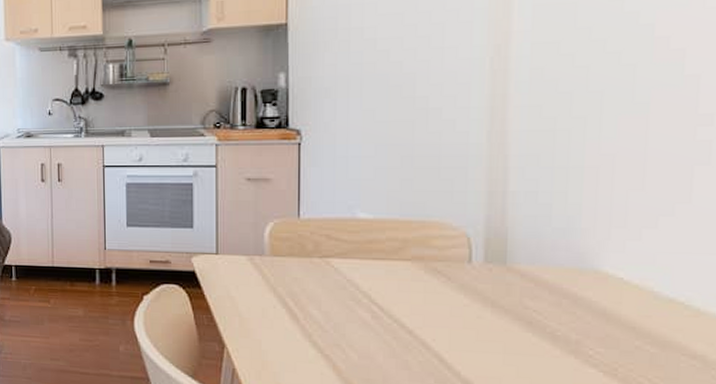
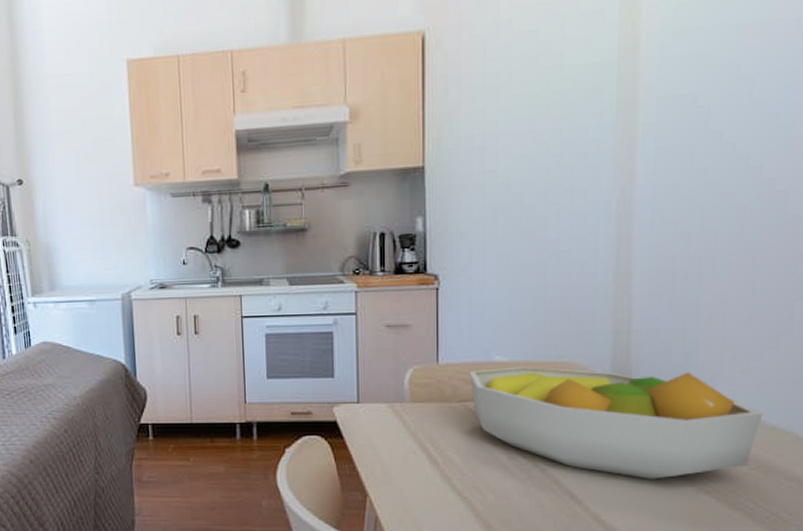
fruit bowl: none [332,224,658,348] -> present [469,366,763,479]

